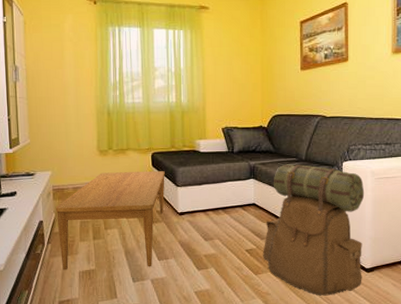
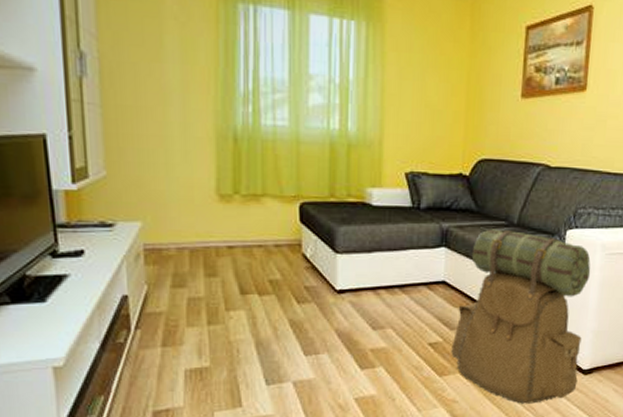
coffee table: present [55,171,165,270] -> none [148,228,319,368]

